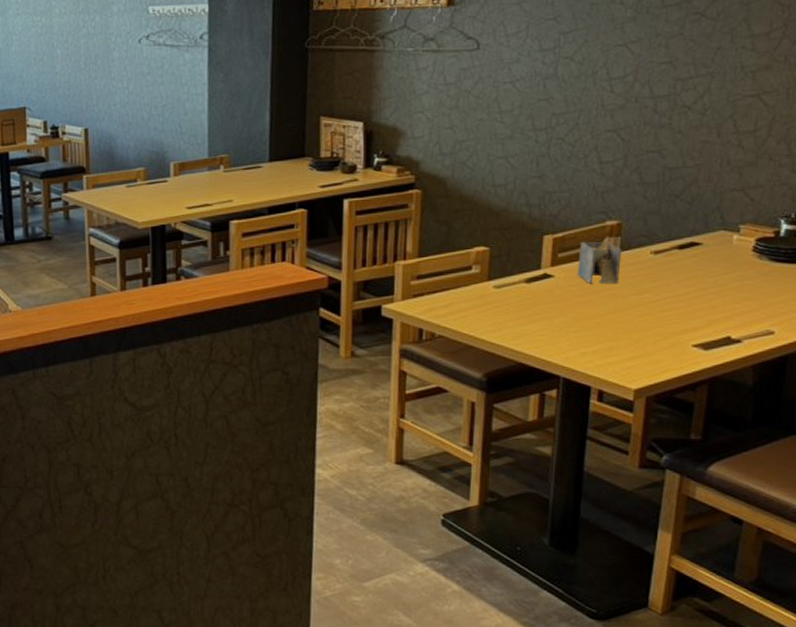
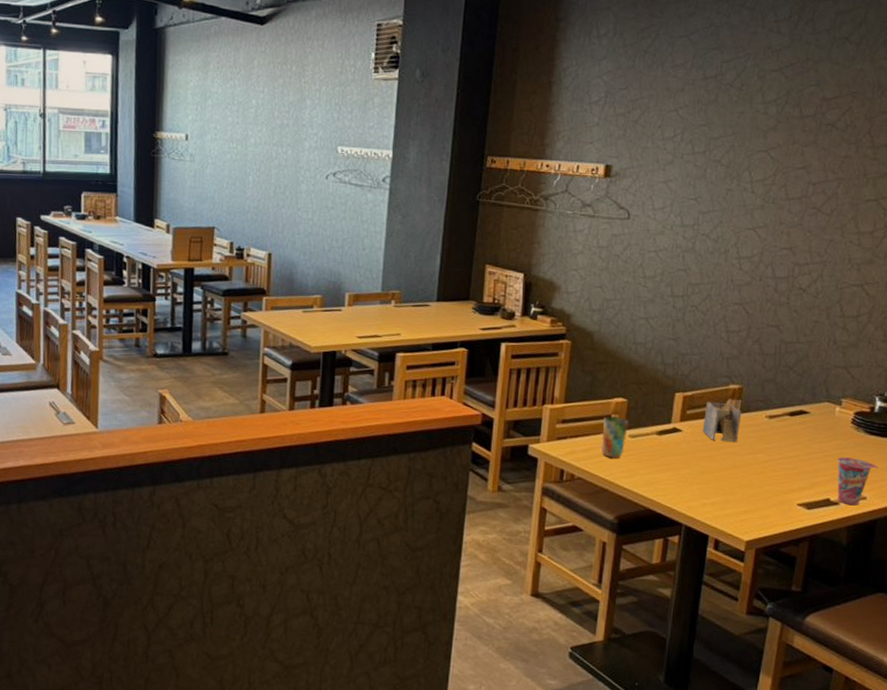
cup: none [463,267,492,312] -> present [601,416,628,459]
cup: none [738,289,787,342] -> present [837,457,878,506]

